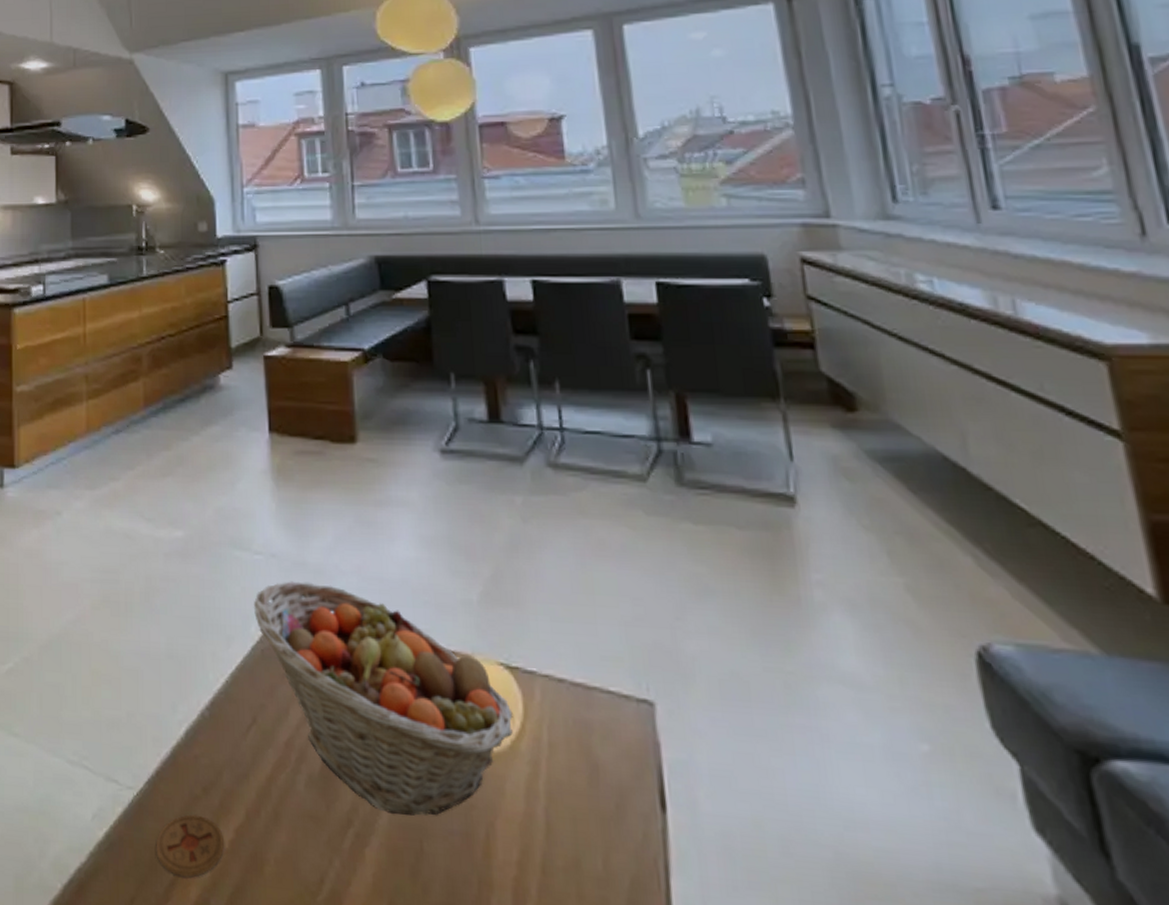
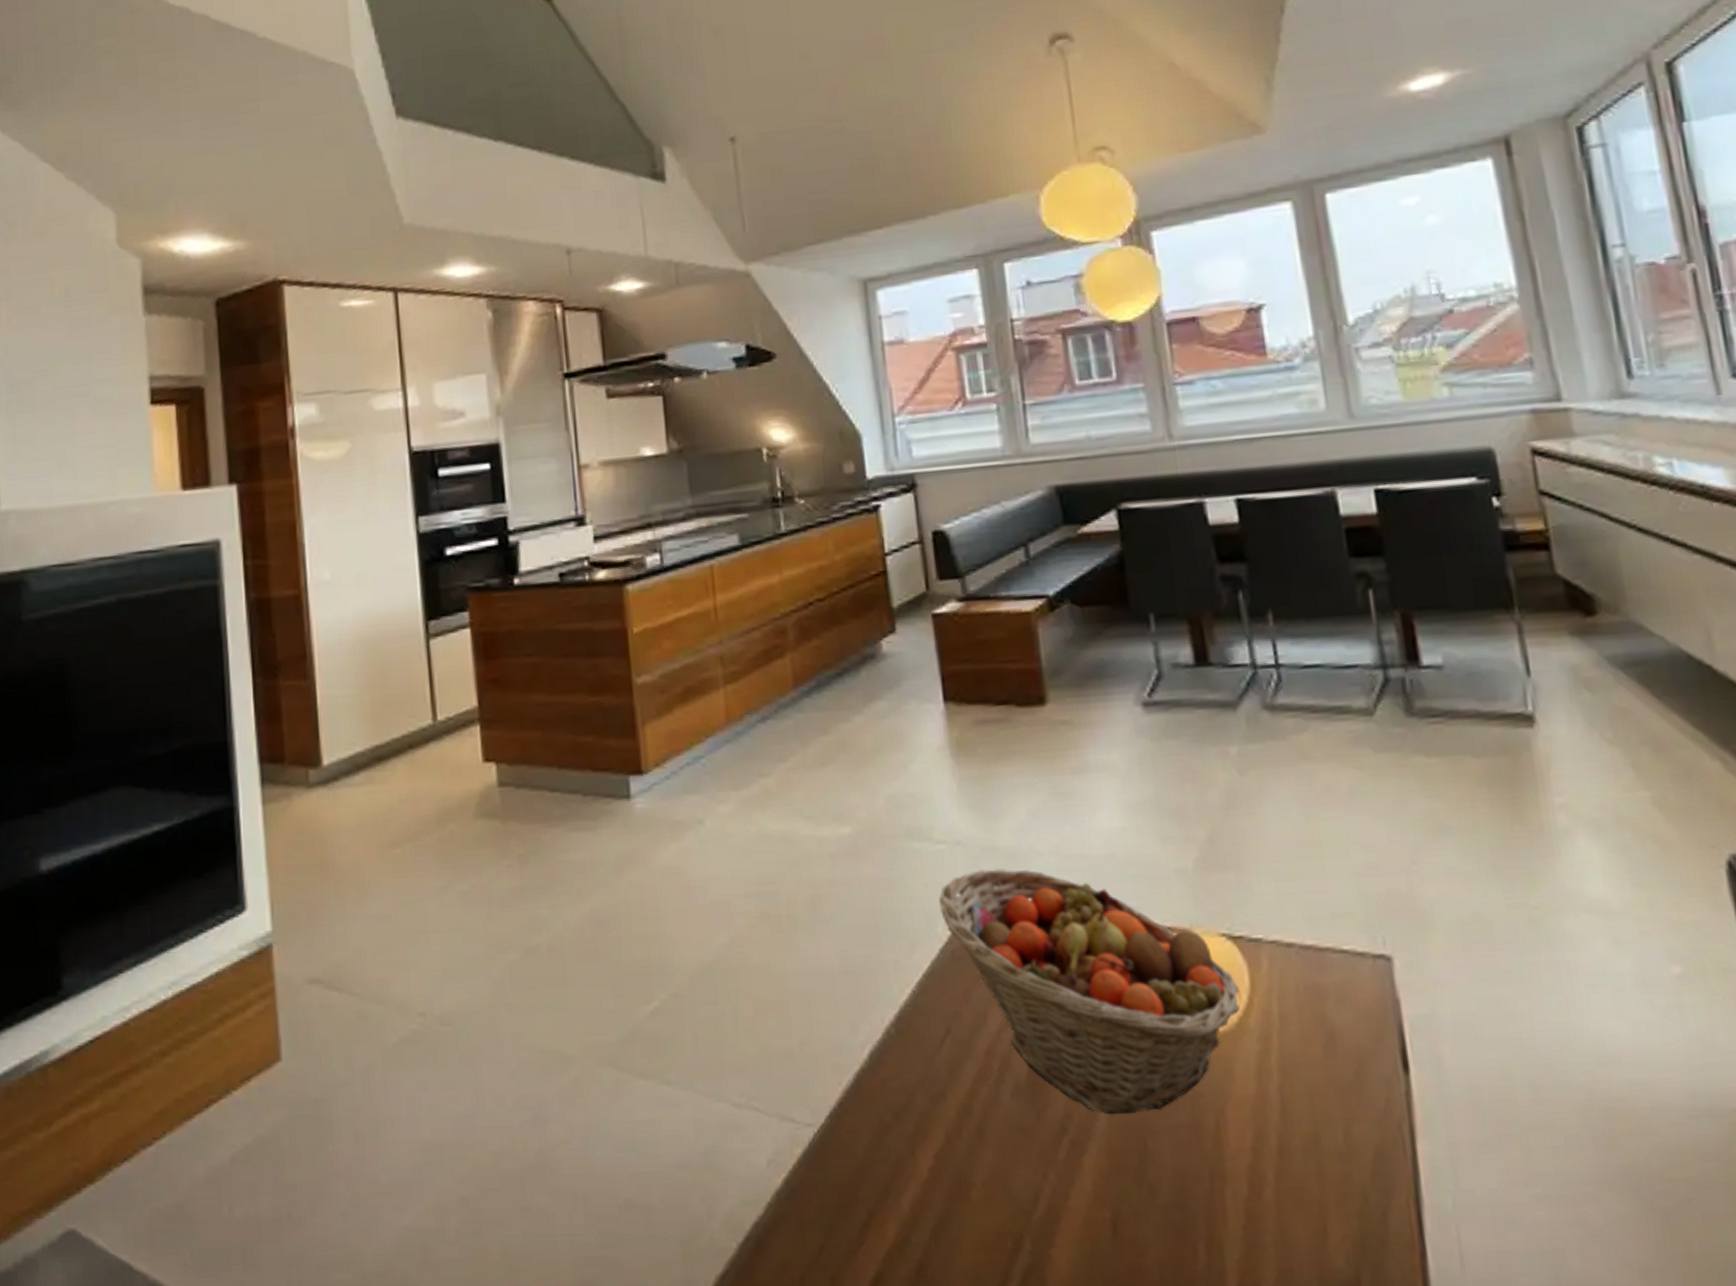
coaster: present [156,814,224,877] -> none [843,1145,923,1215]

